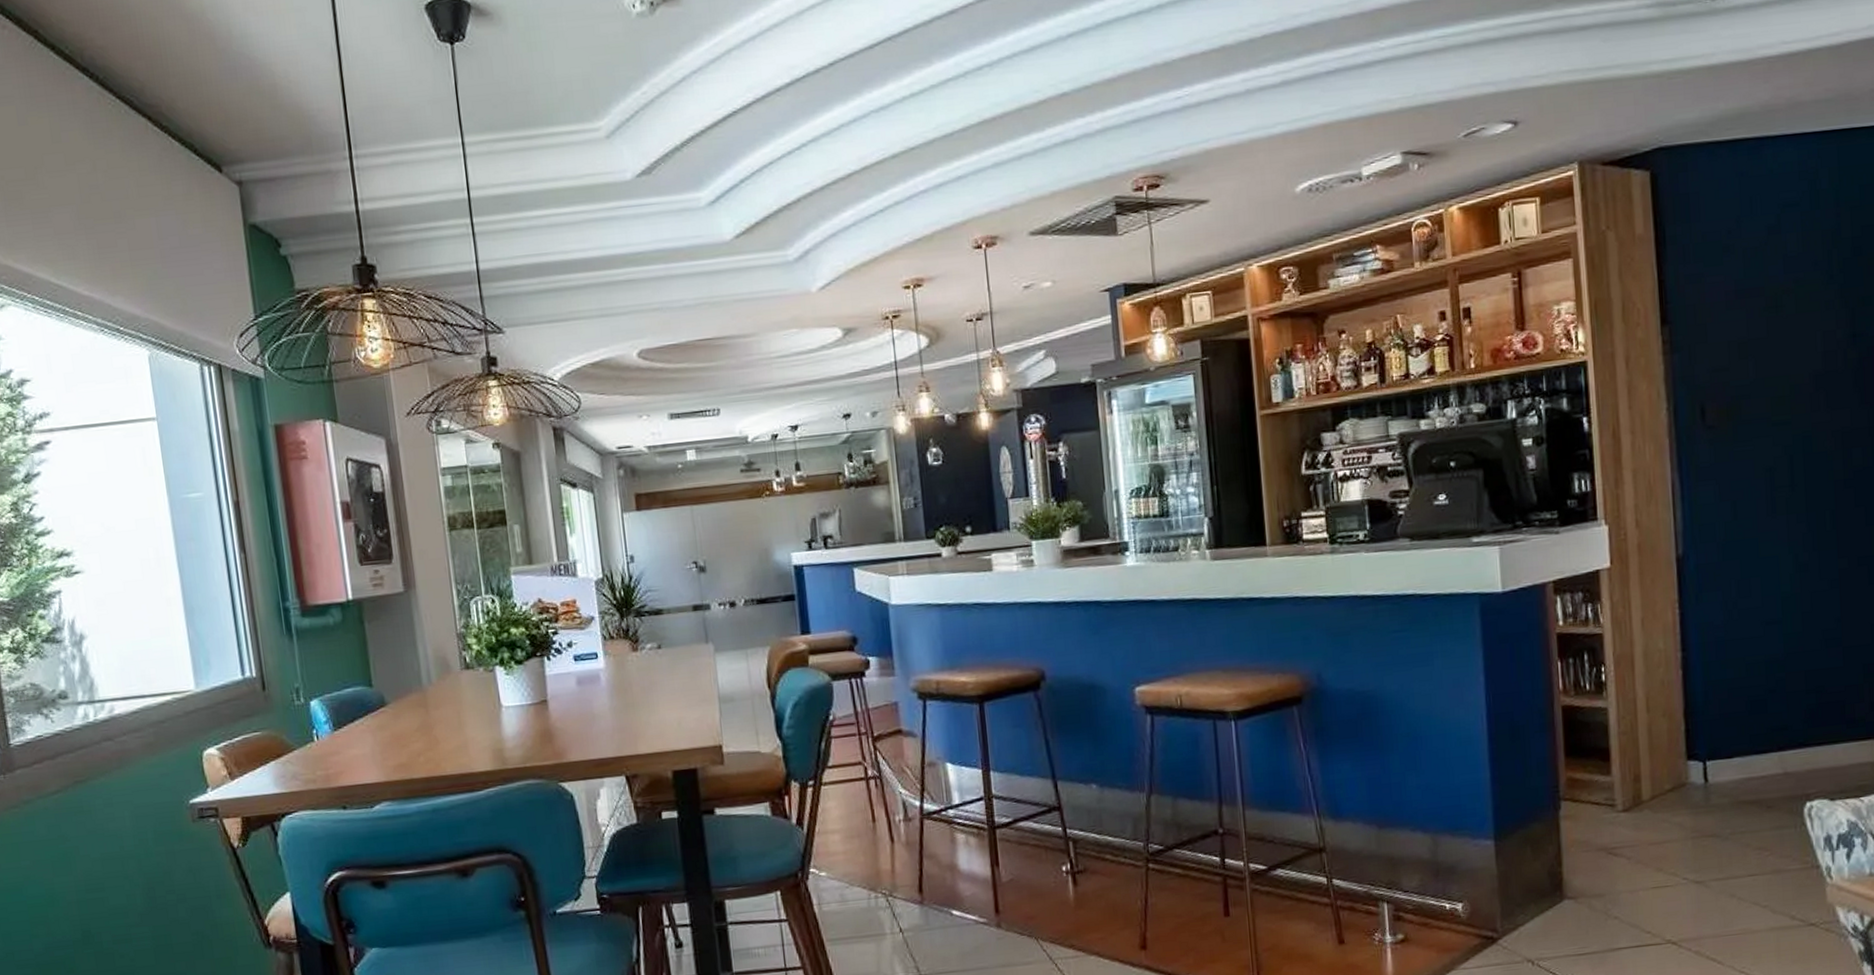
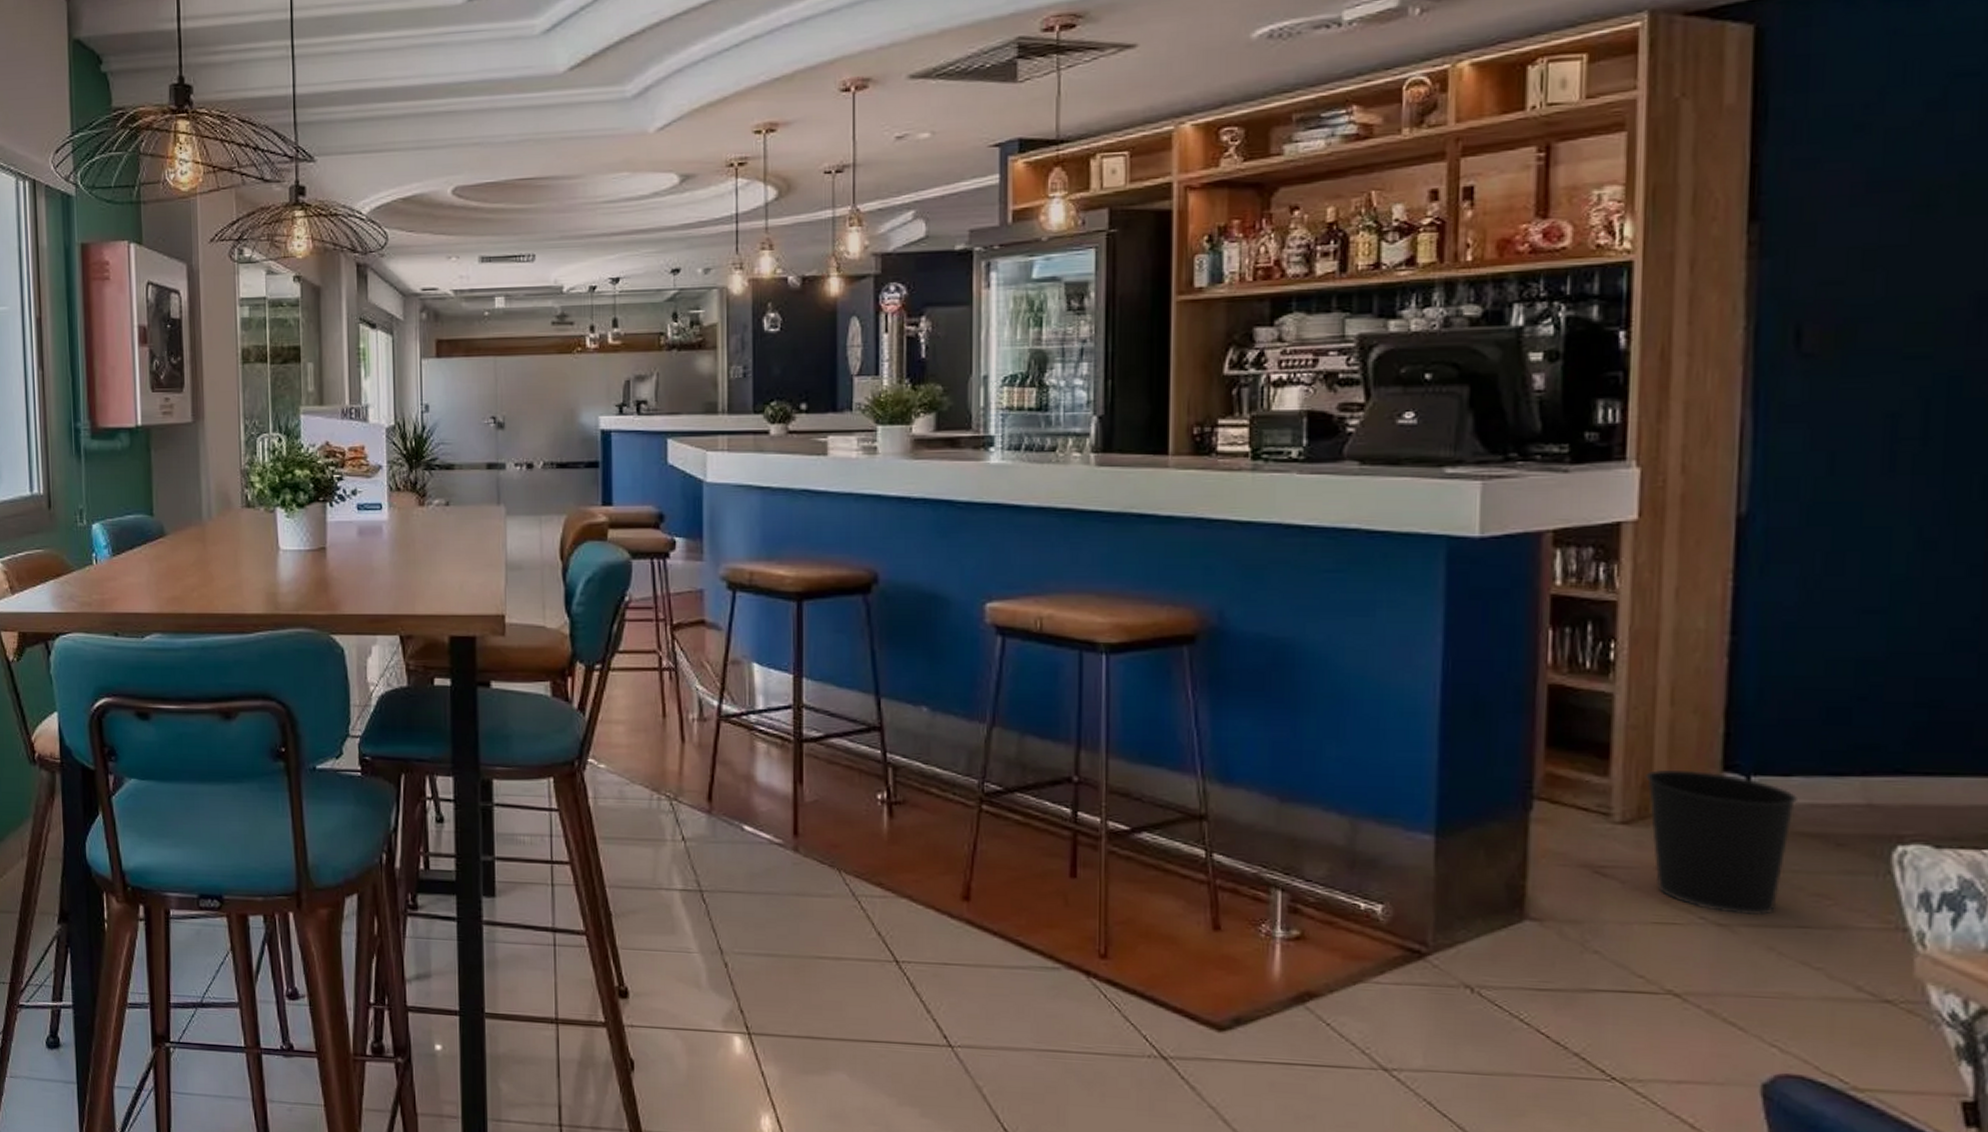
wastebasket: none [1635,762,1738,872] -> present [1644,770,1797,916]

